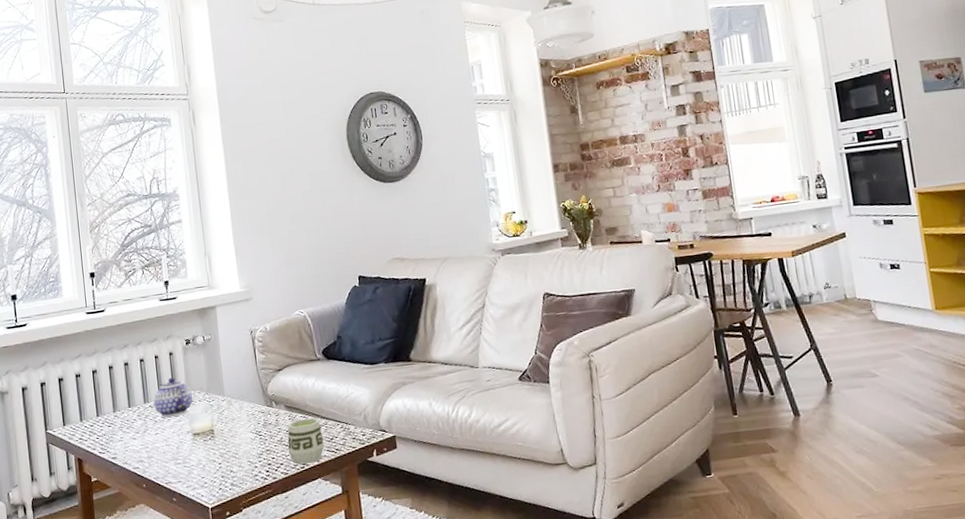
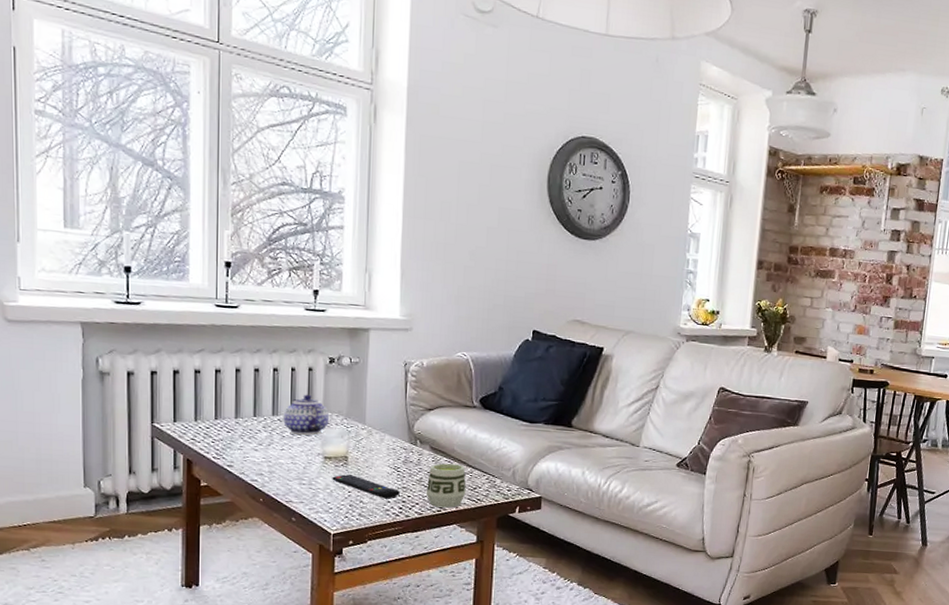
remote control: none [203,446,265,465] -> present [332,474,400,499]

